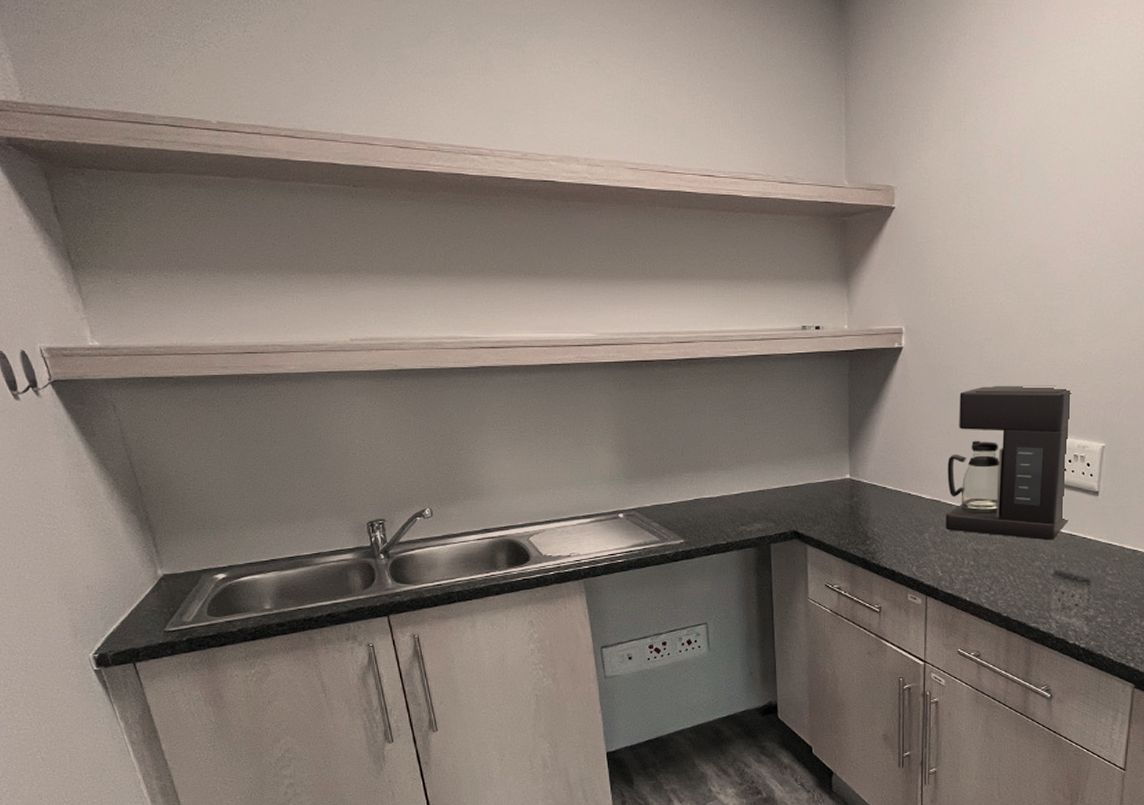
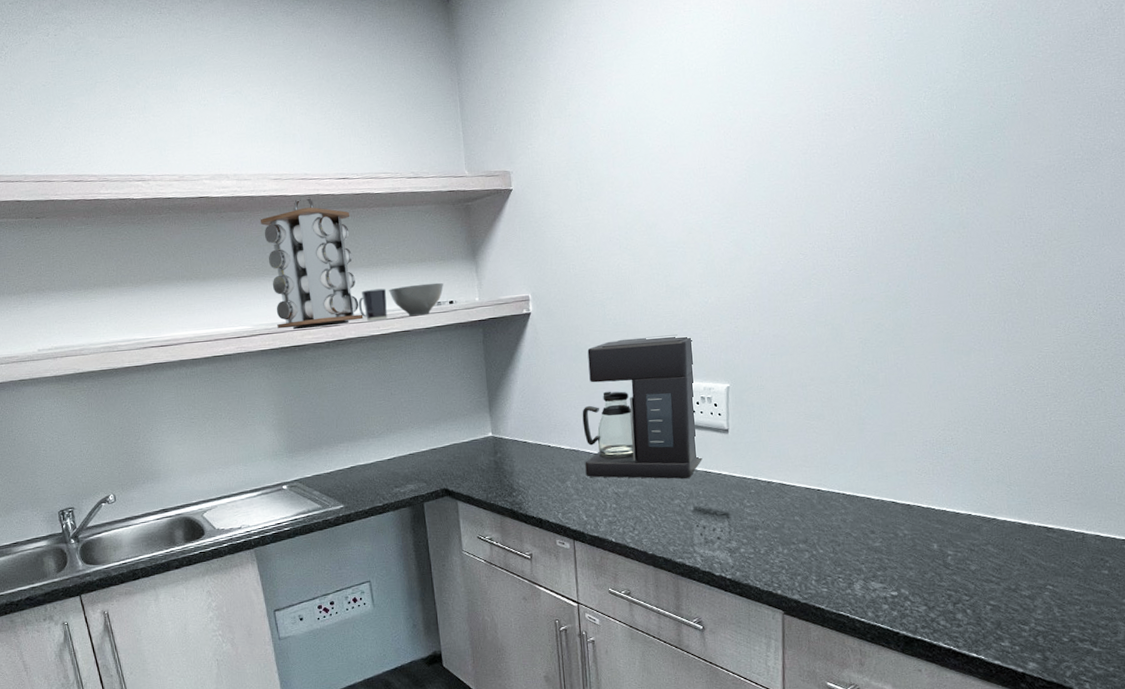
spice rack: none [611,193,720,343] -> present [260,197,364,330]
mug: none [715,305,748,341] -> present [358,288,388,321]
bowl: none [750,304,810,340] -> present [389,282,444,317]

